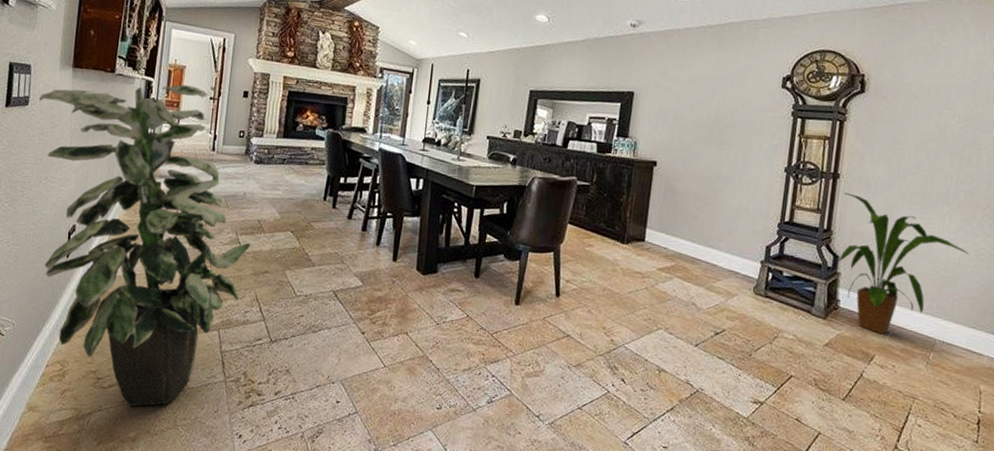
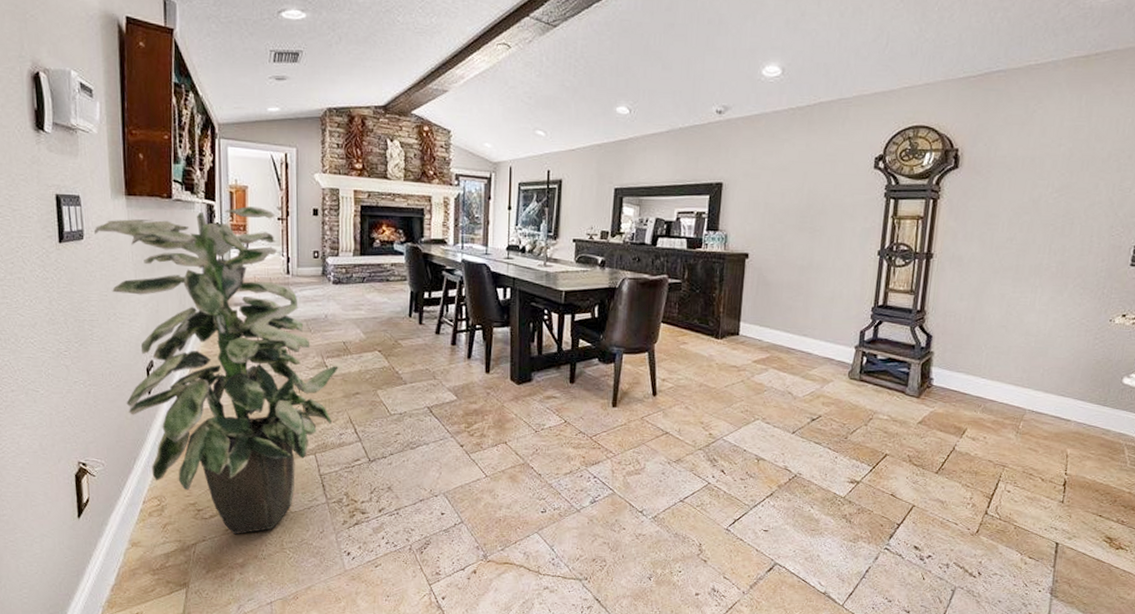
house plant: present [836,192,970,335] -> none [930,272,1060,409]

